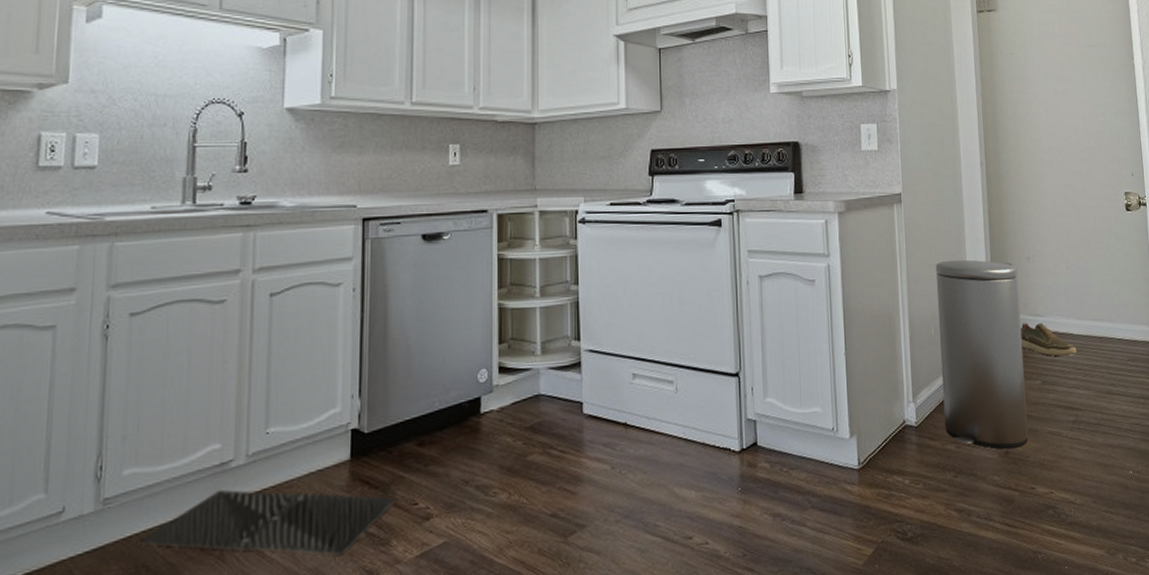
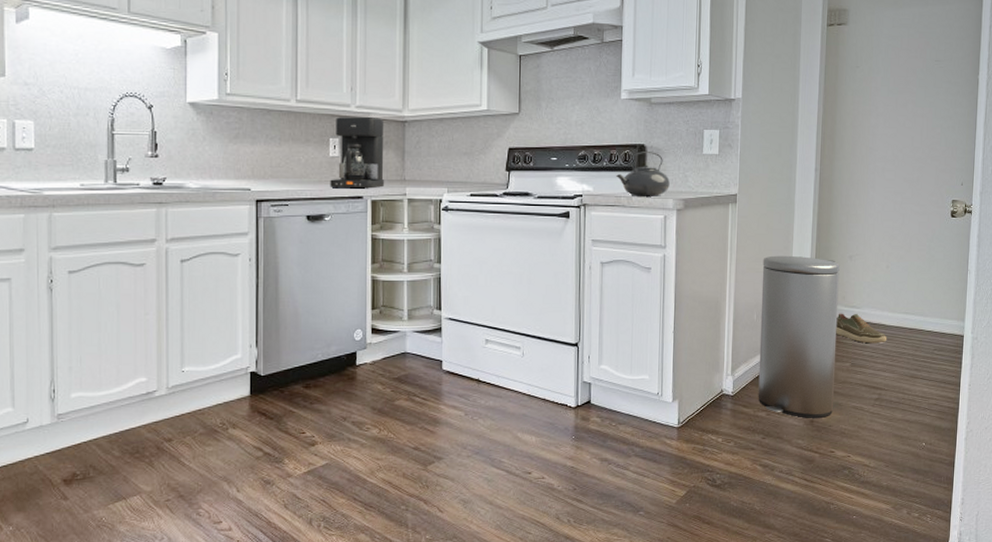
door mat: present [139,489,398,555] -> none [86,412,289,468]
coffee maker: none [449,120,512,202] -> present [330,117,384,189]
teakettle: none [770,149,829,199] -> present [616,152,670,196]

